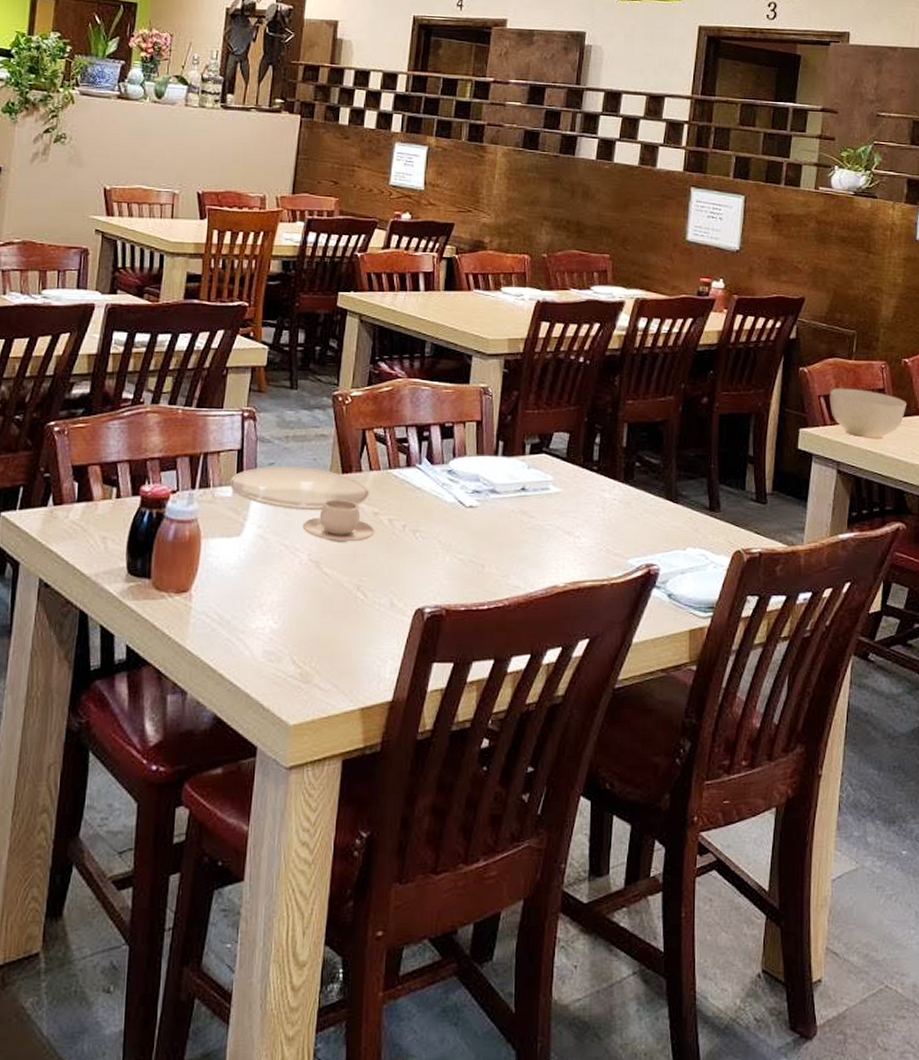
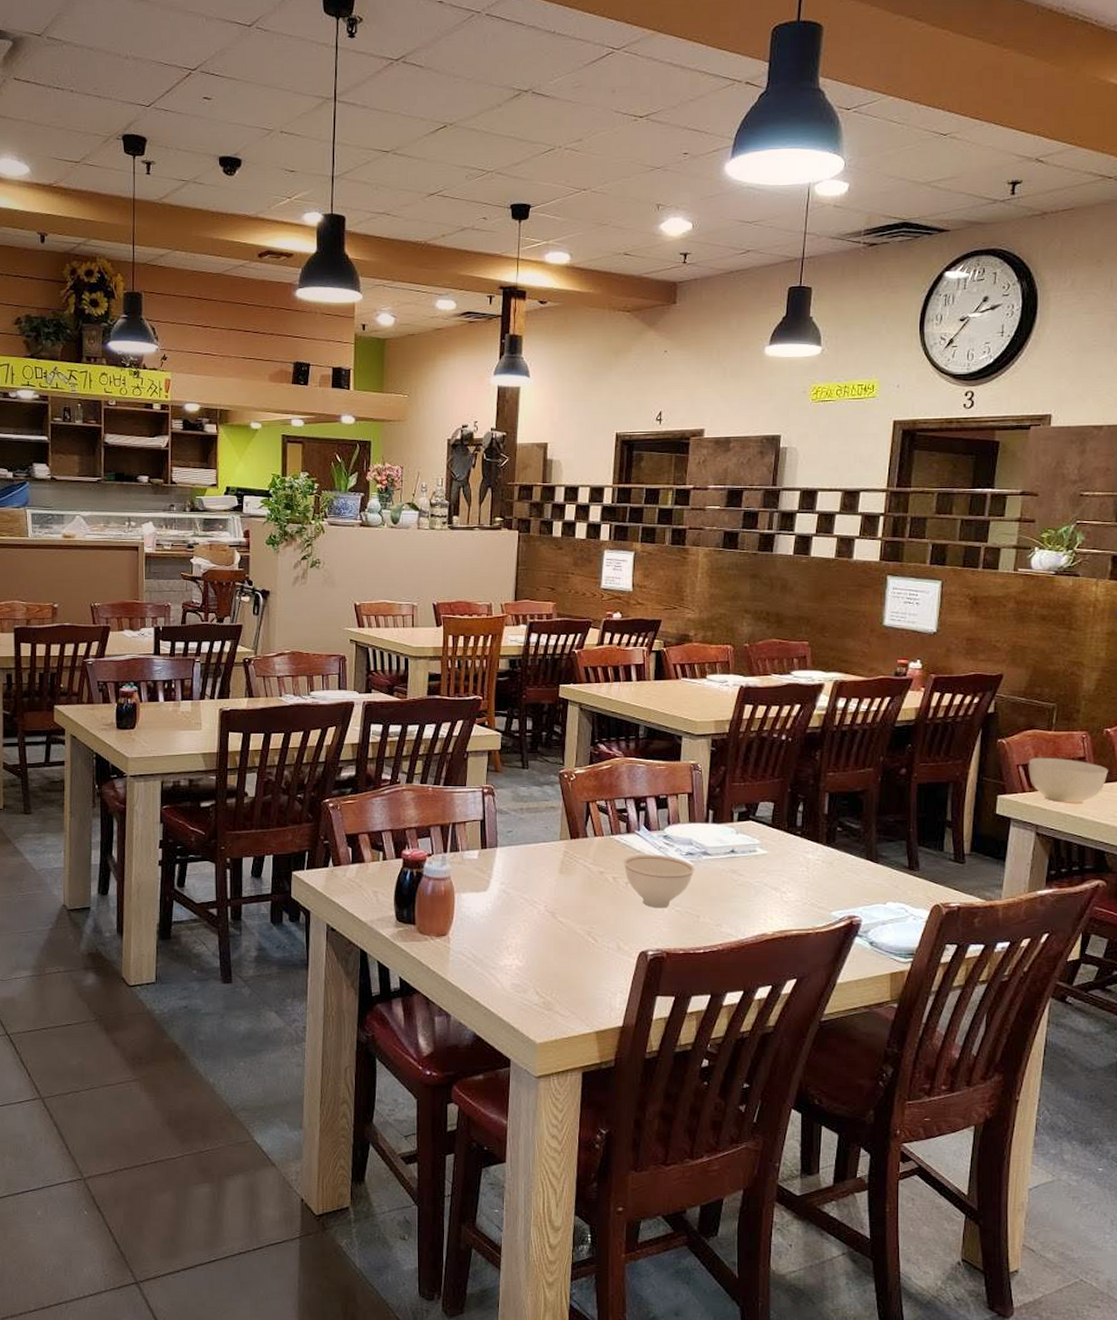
plate: present [229,467,370,511] -> none [475,834,595,870]
teacup: present [302,498,375,542] -> none [539,860,602,896]
bowl: none [401,492,481,556] -> present [623,854,695,908]

